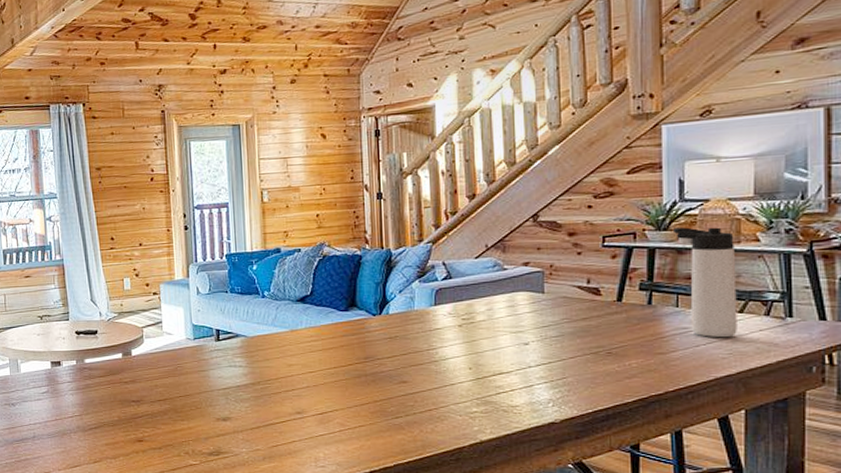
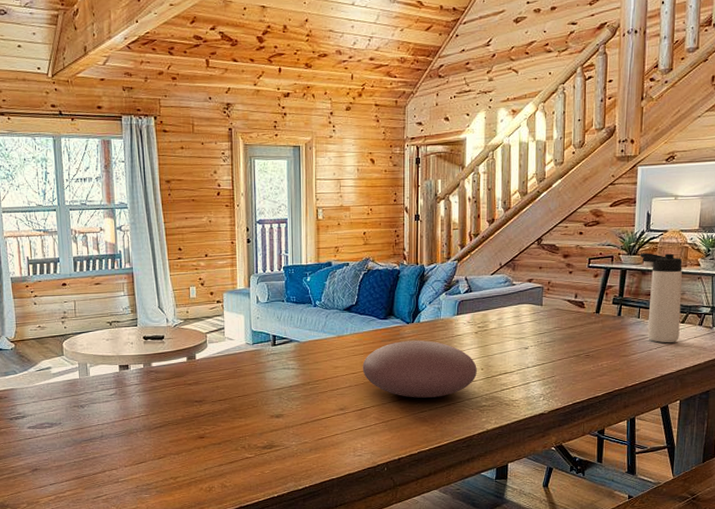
decorative bowl: none [321,334,464,401] -> present [362,340,477,398]

